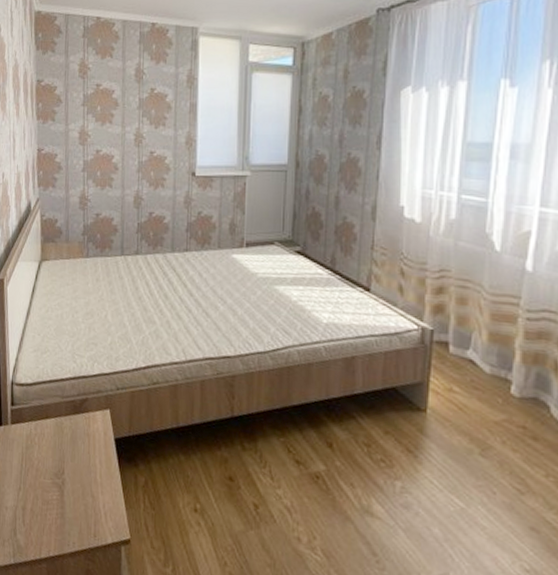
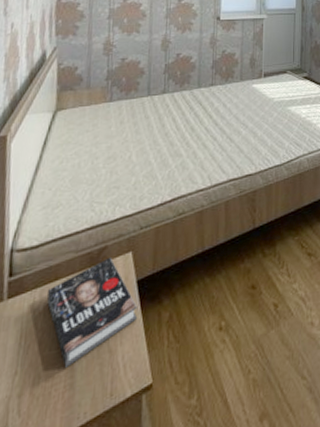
book: none [41,409,115,498] -> present [47,256,137,367]

